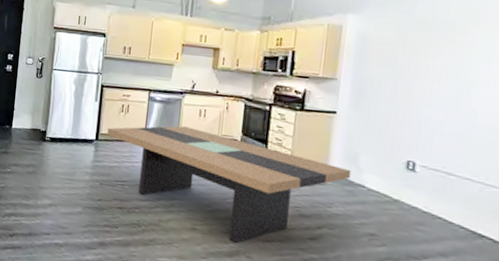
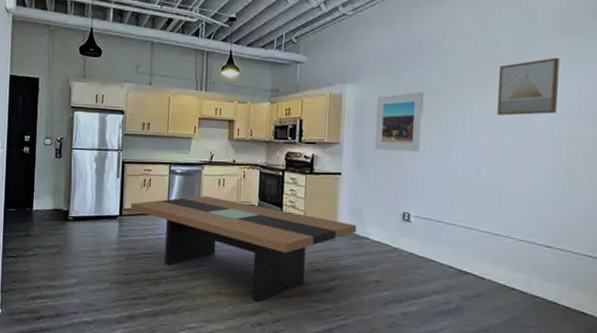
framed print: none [377,25,441,94] -> present [374,91,424,152]

